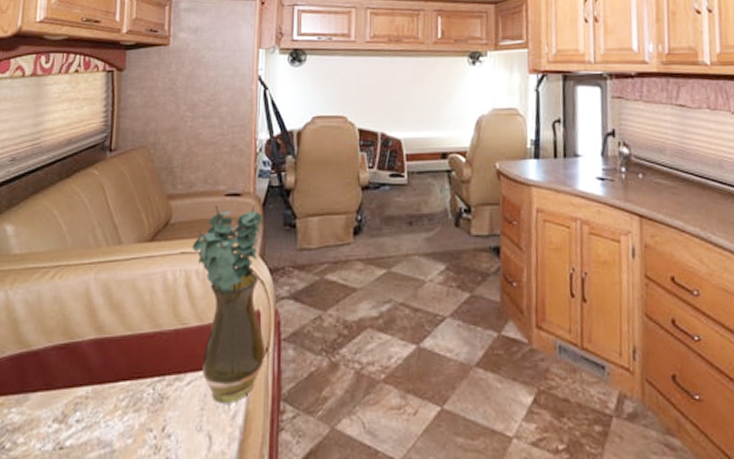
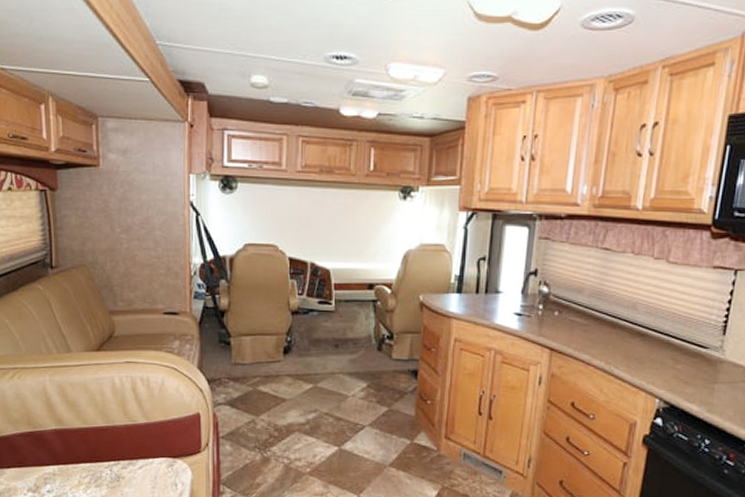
vase: present [192,205,265,403] -> none [135,322,205,484]

